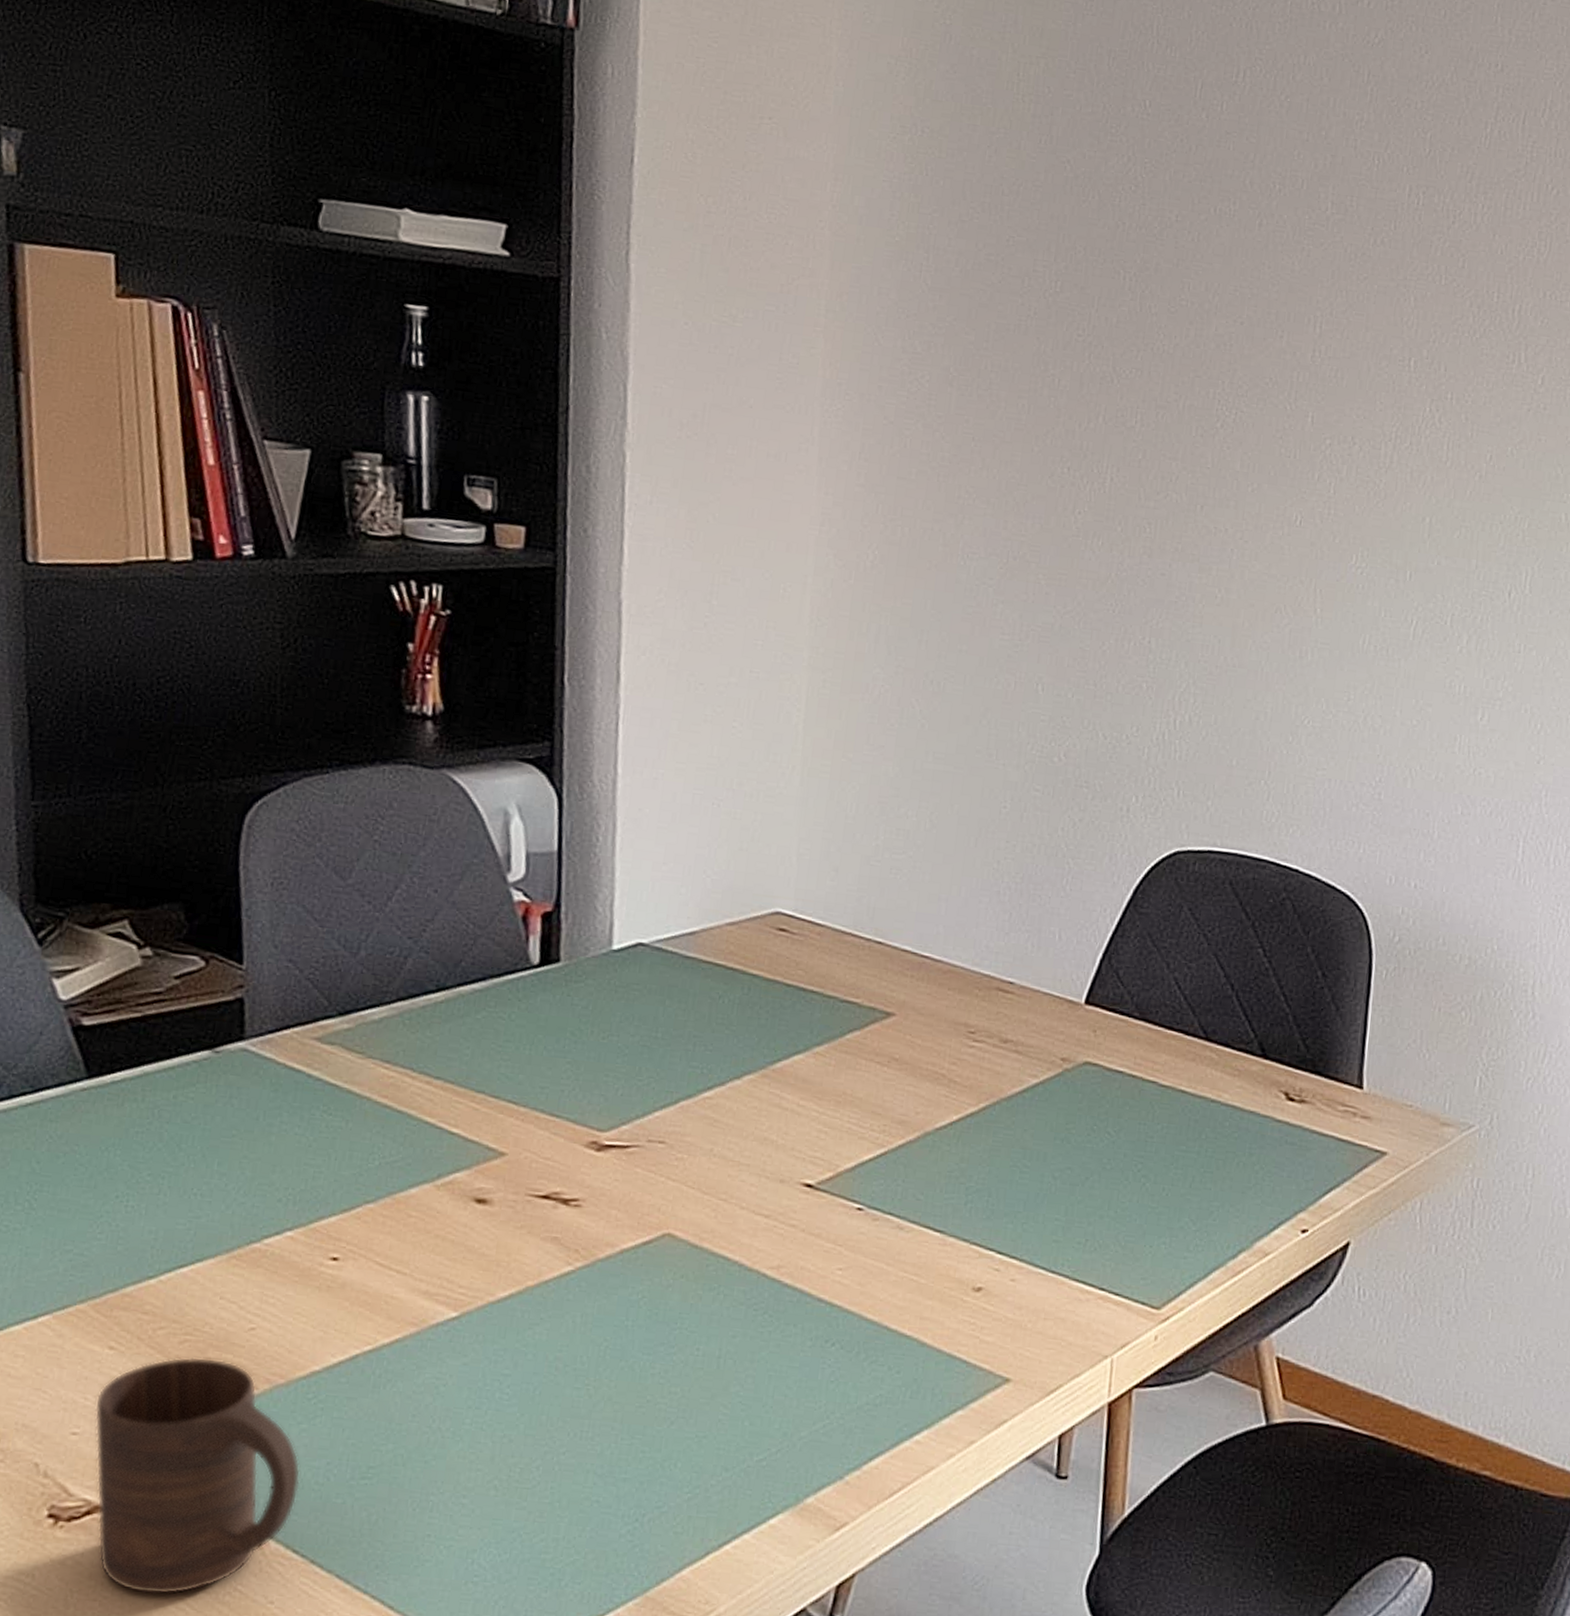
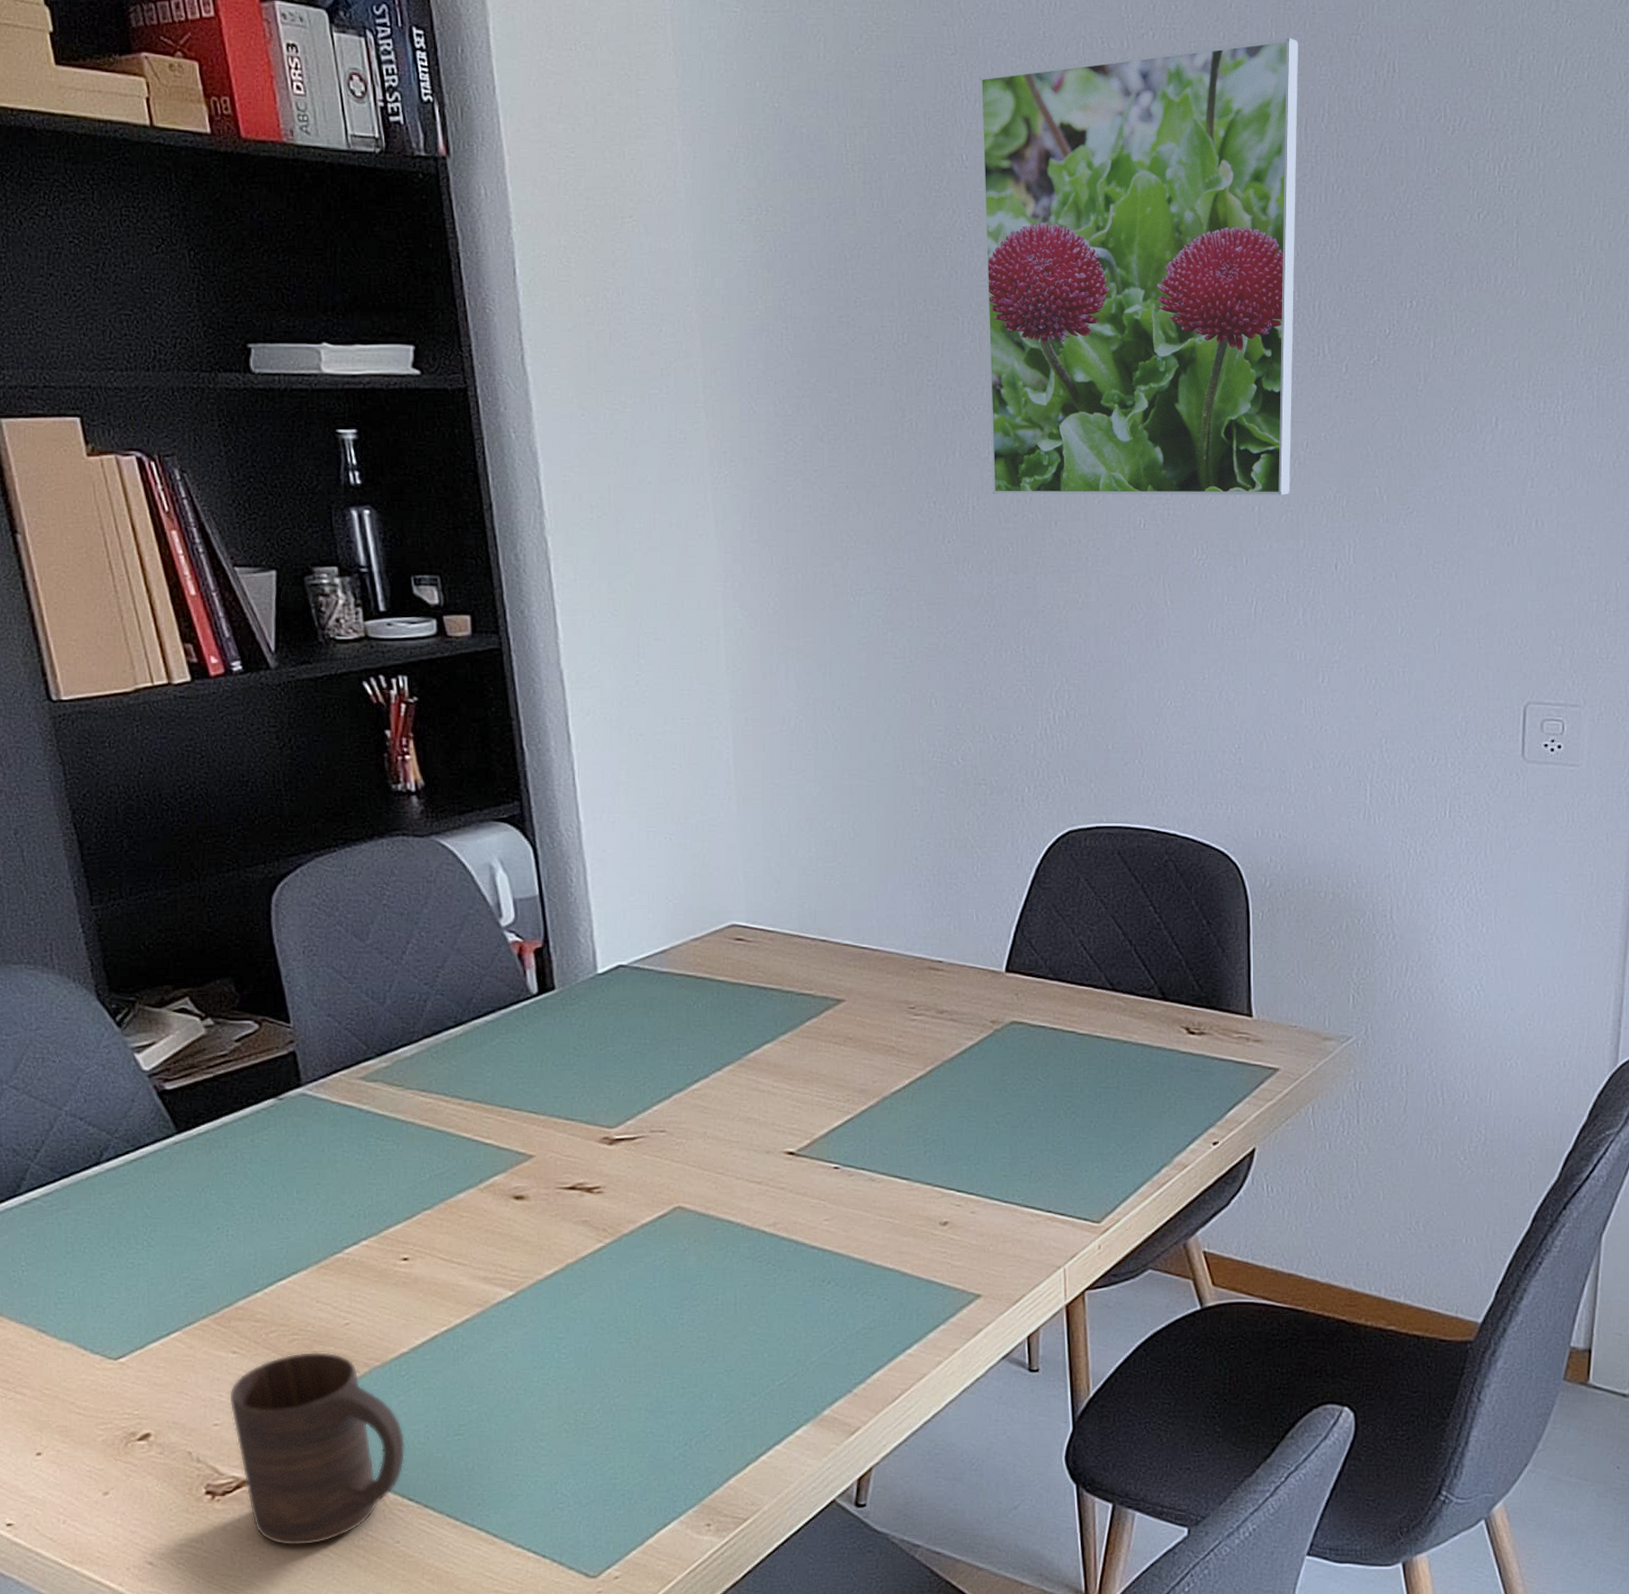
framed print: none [1135,21,1526,509] -> present [979,38,1299,495]

